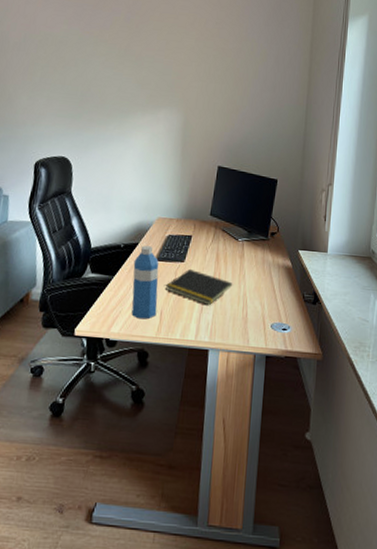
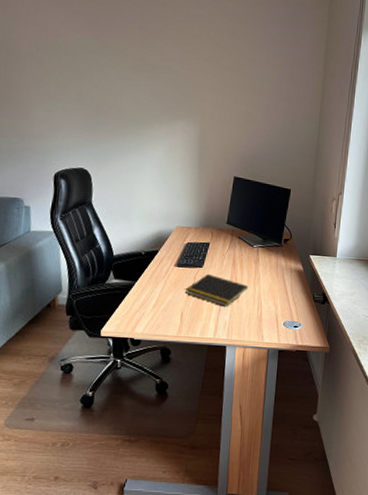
water bottle: present [131,245,159,319] -> none [154,253,179,320]

